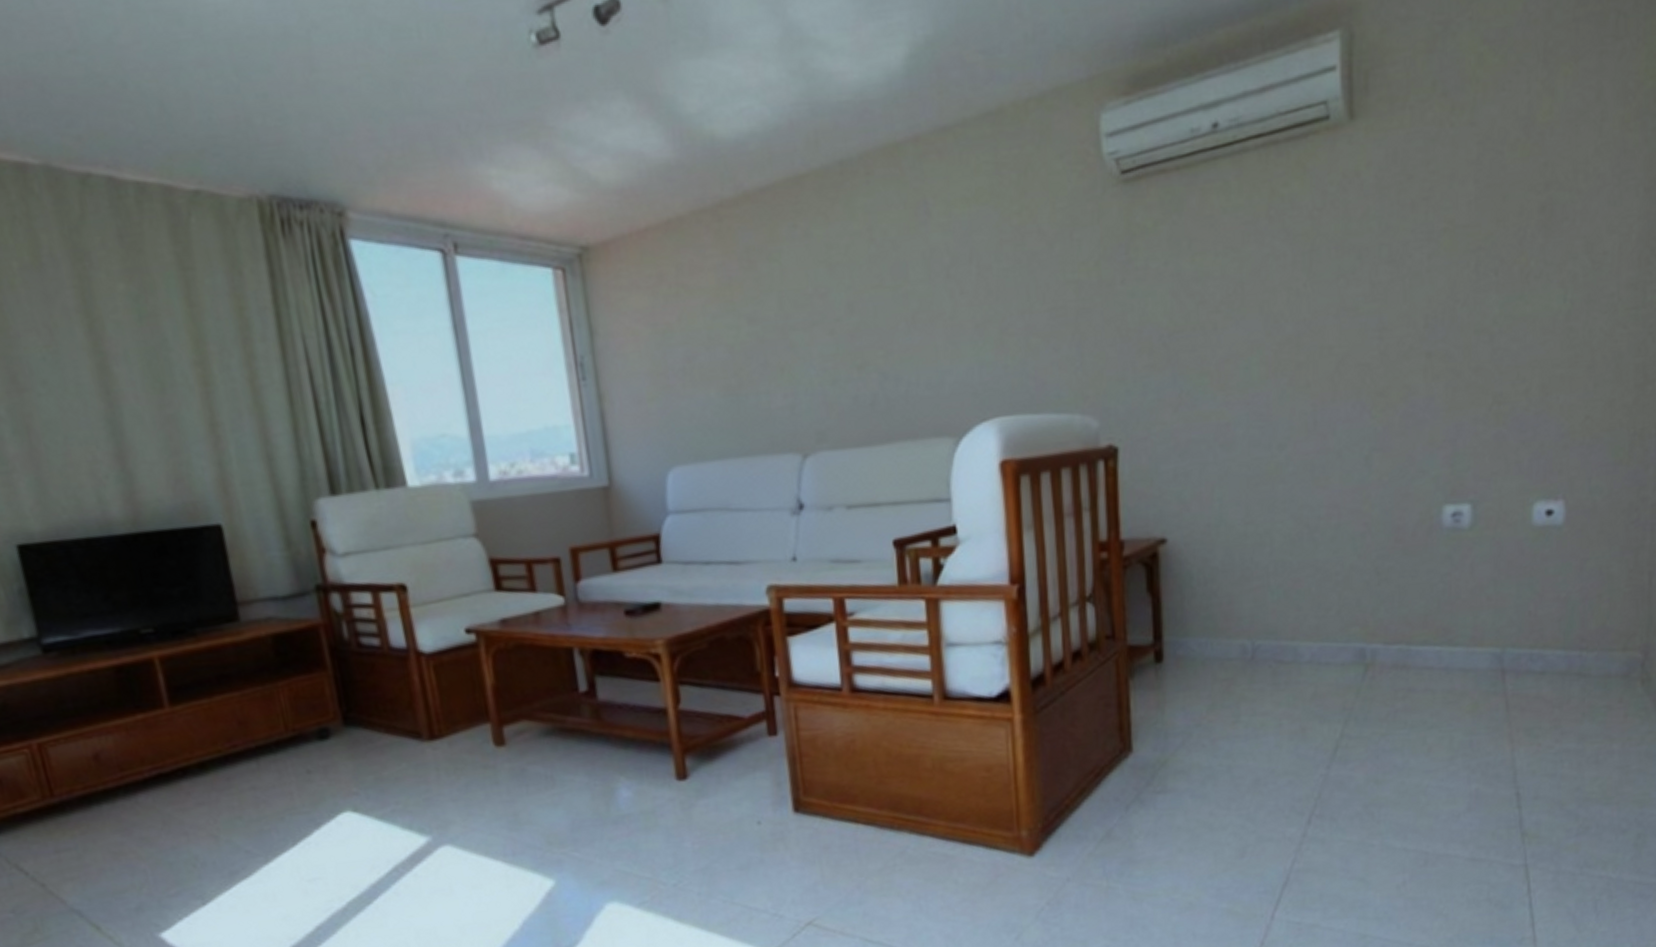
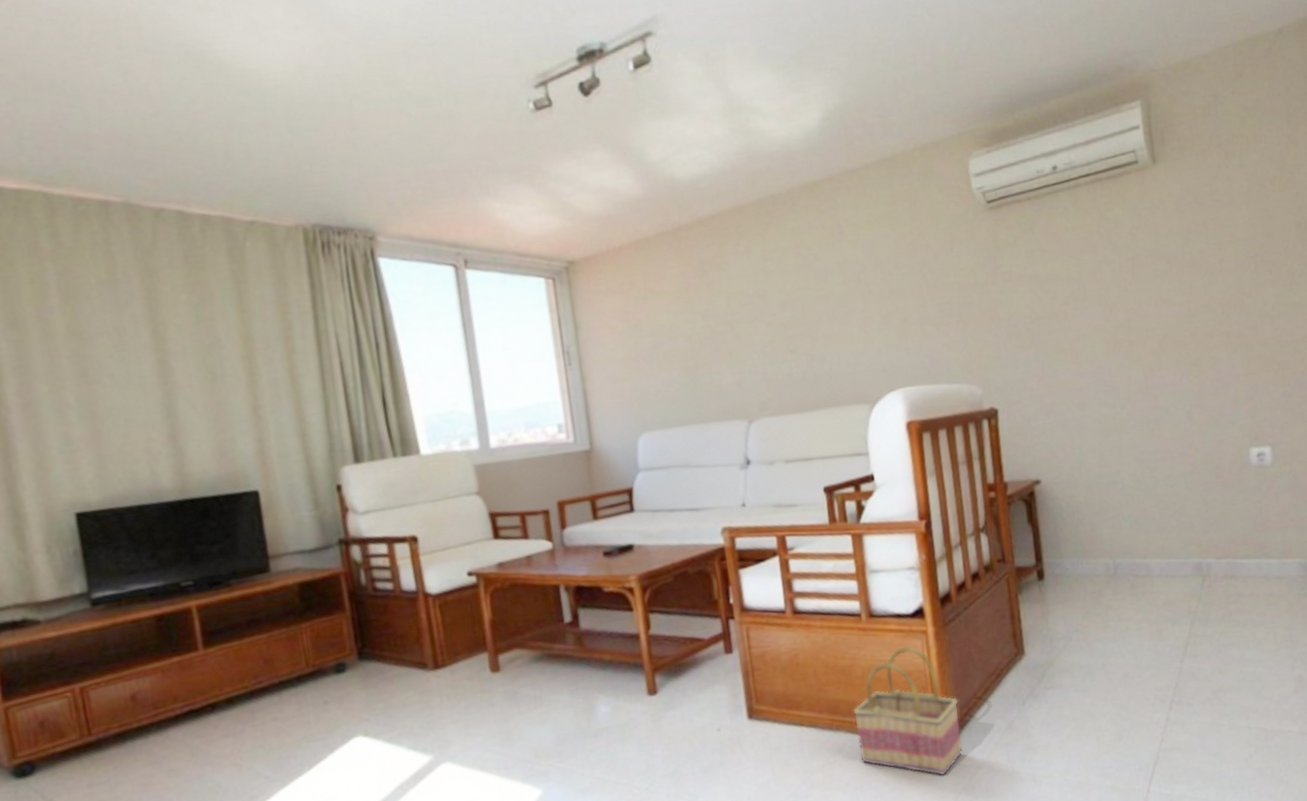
basket: none [919,734,1049,888] -> present [853,645,963,776]

